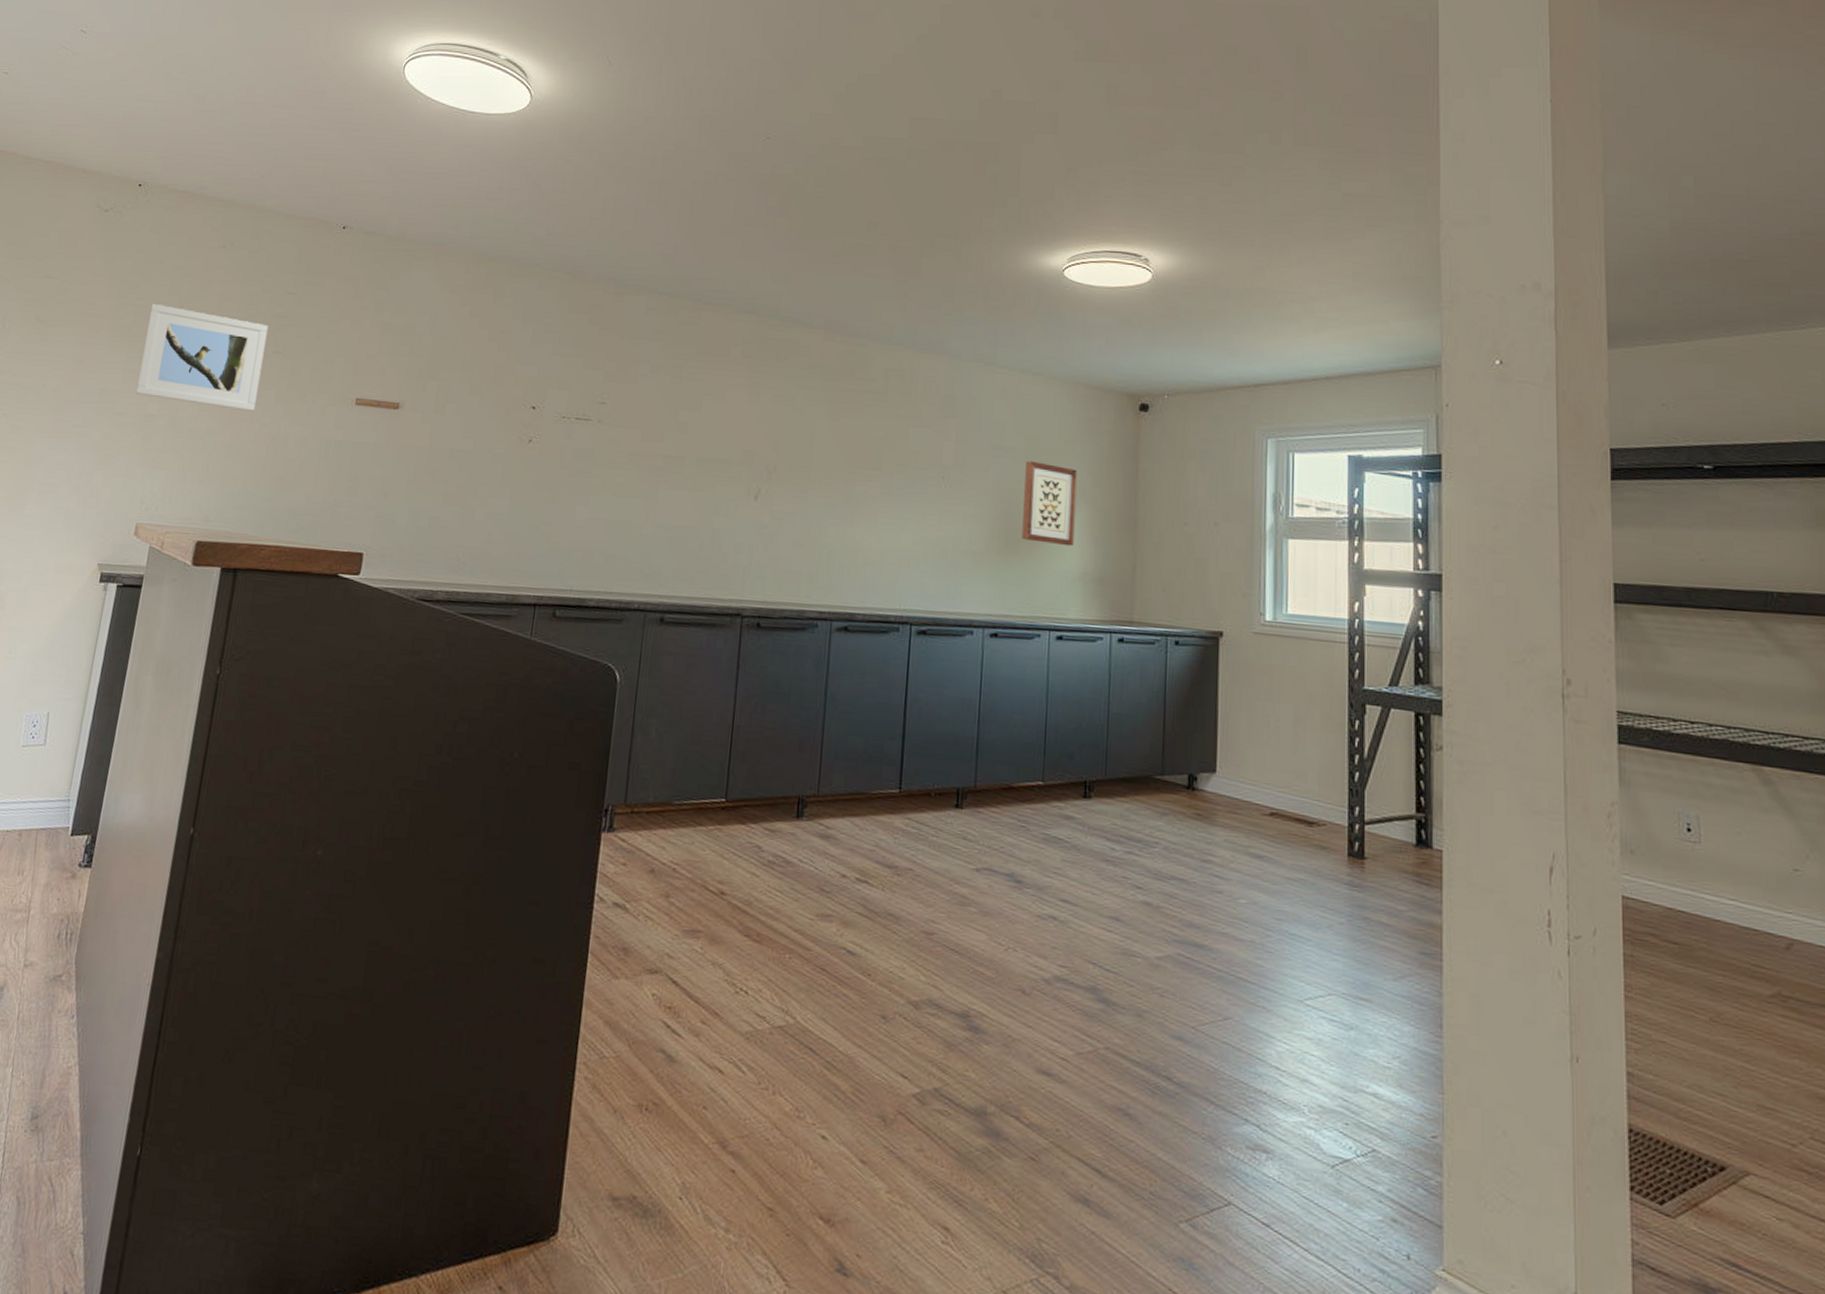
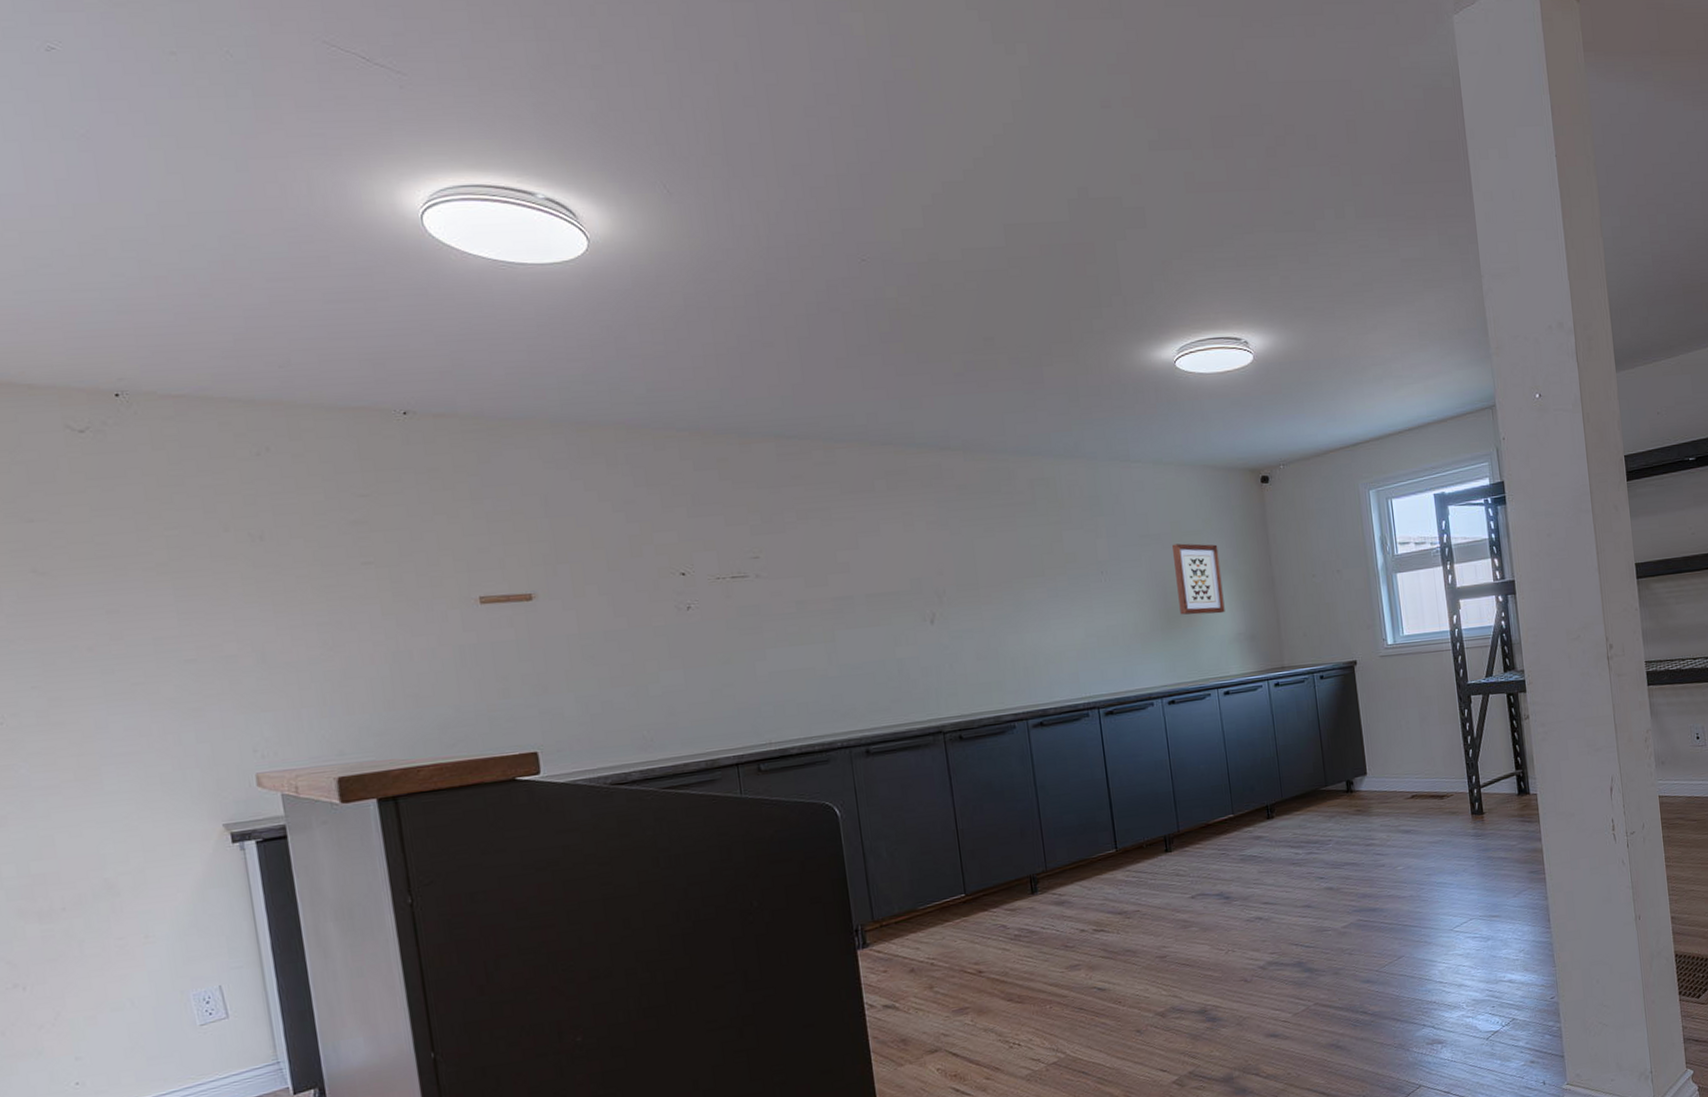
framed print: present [136,304,269,411] -> none [185,531,360,637]

